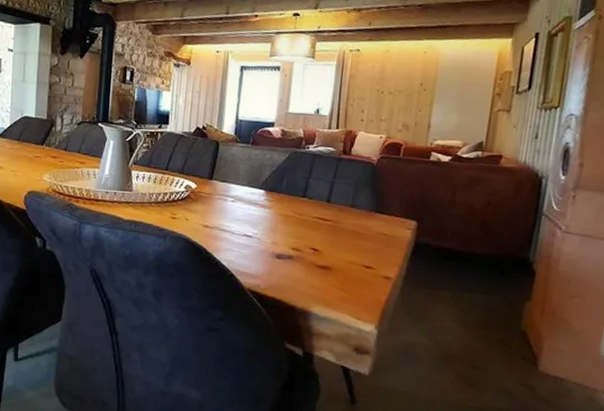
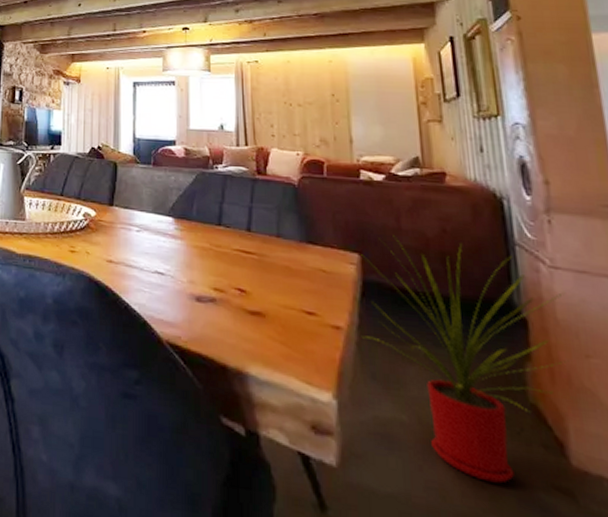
house plant: none [405,207,571,383] -> present [361,235,566,484]

